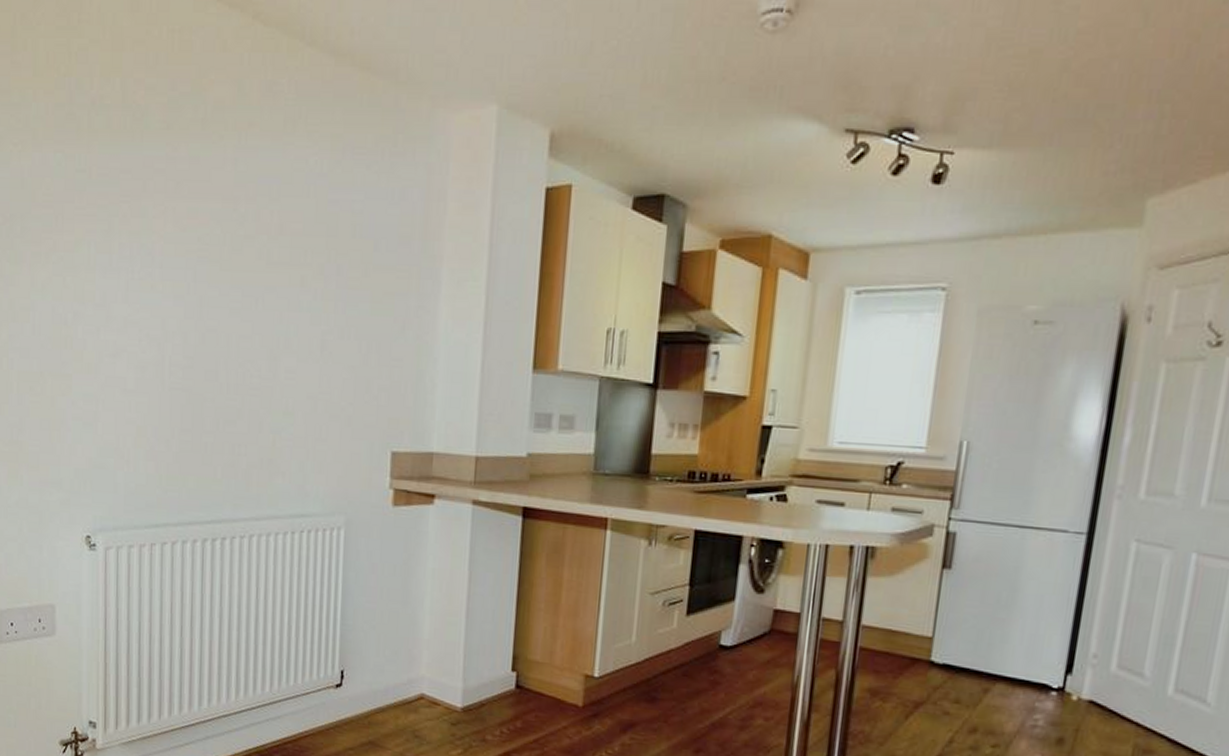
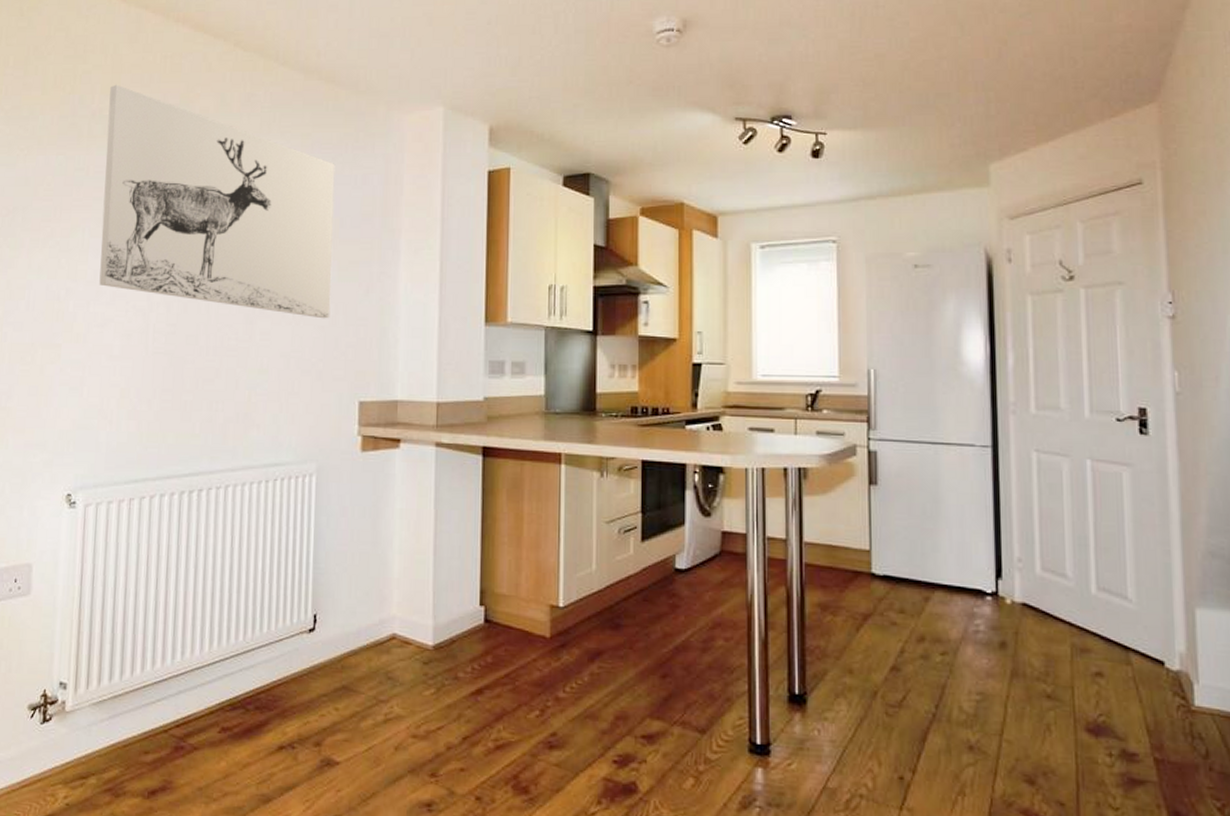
wall art: none [108,65,370,358] -> present [99,84,335,319]

